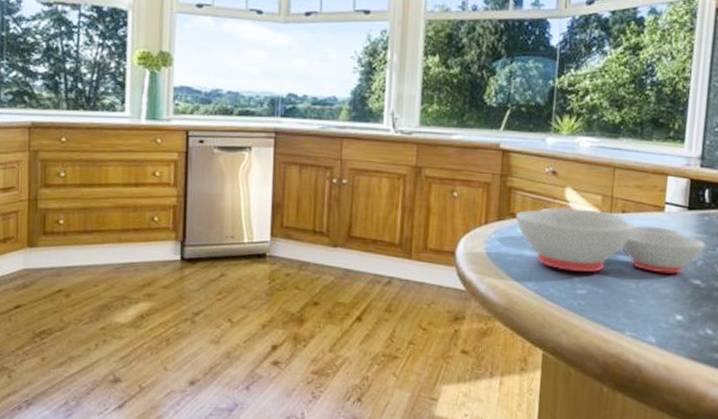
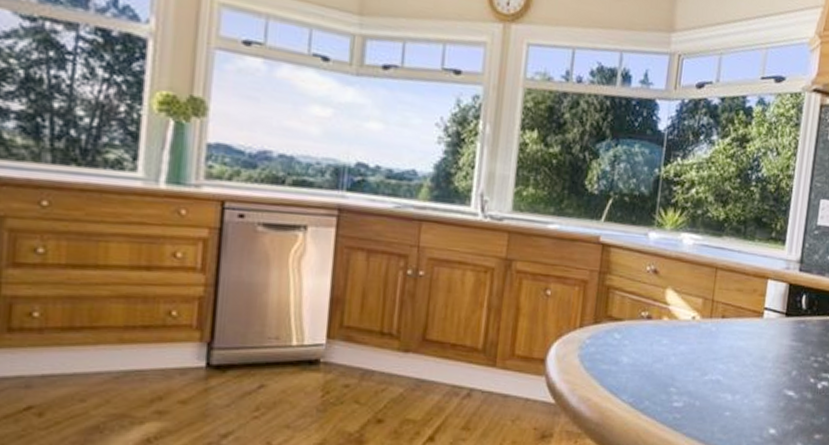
mixing bowl: present [516,207,706,274] -> none [613,310,801,384]

